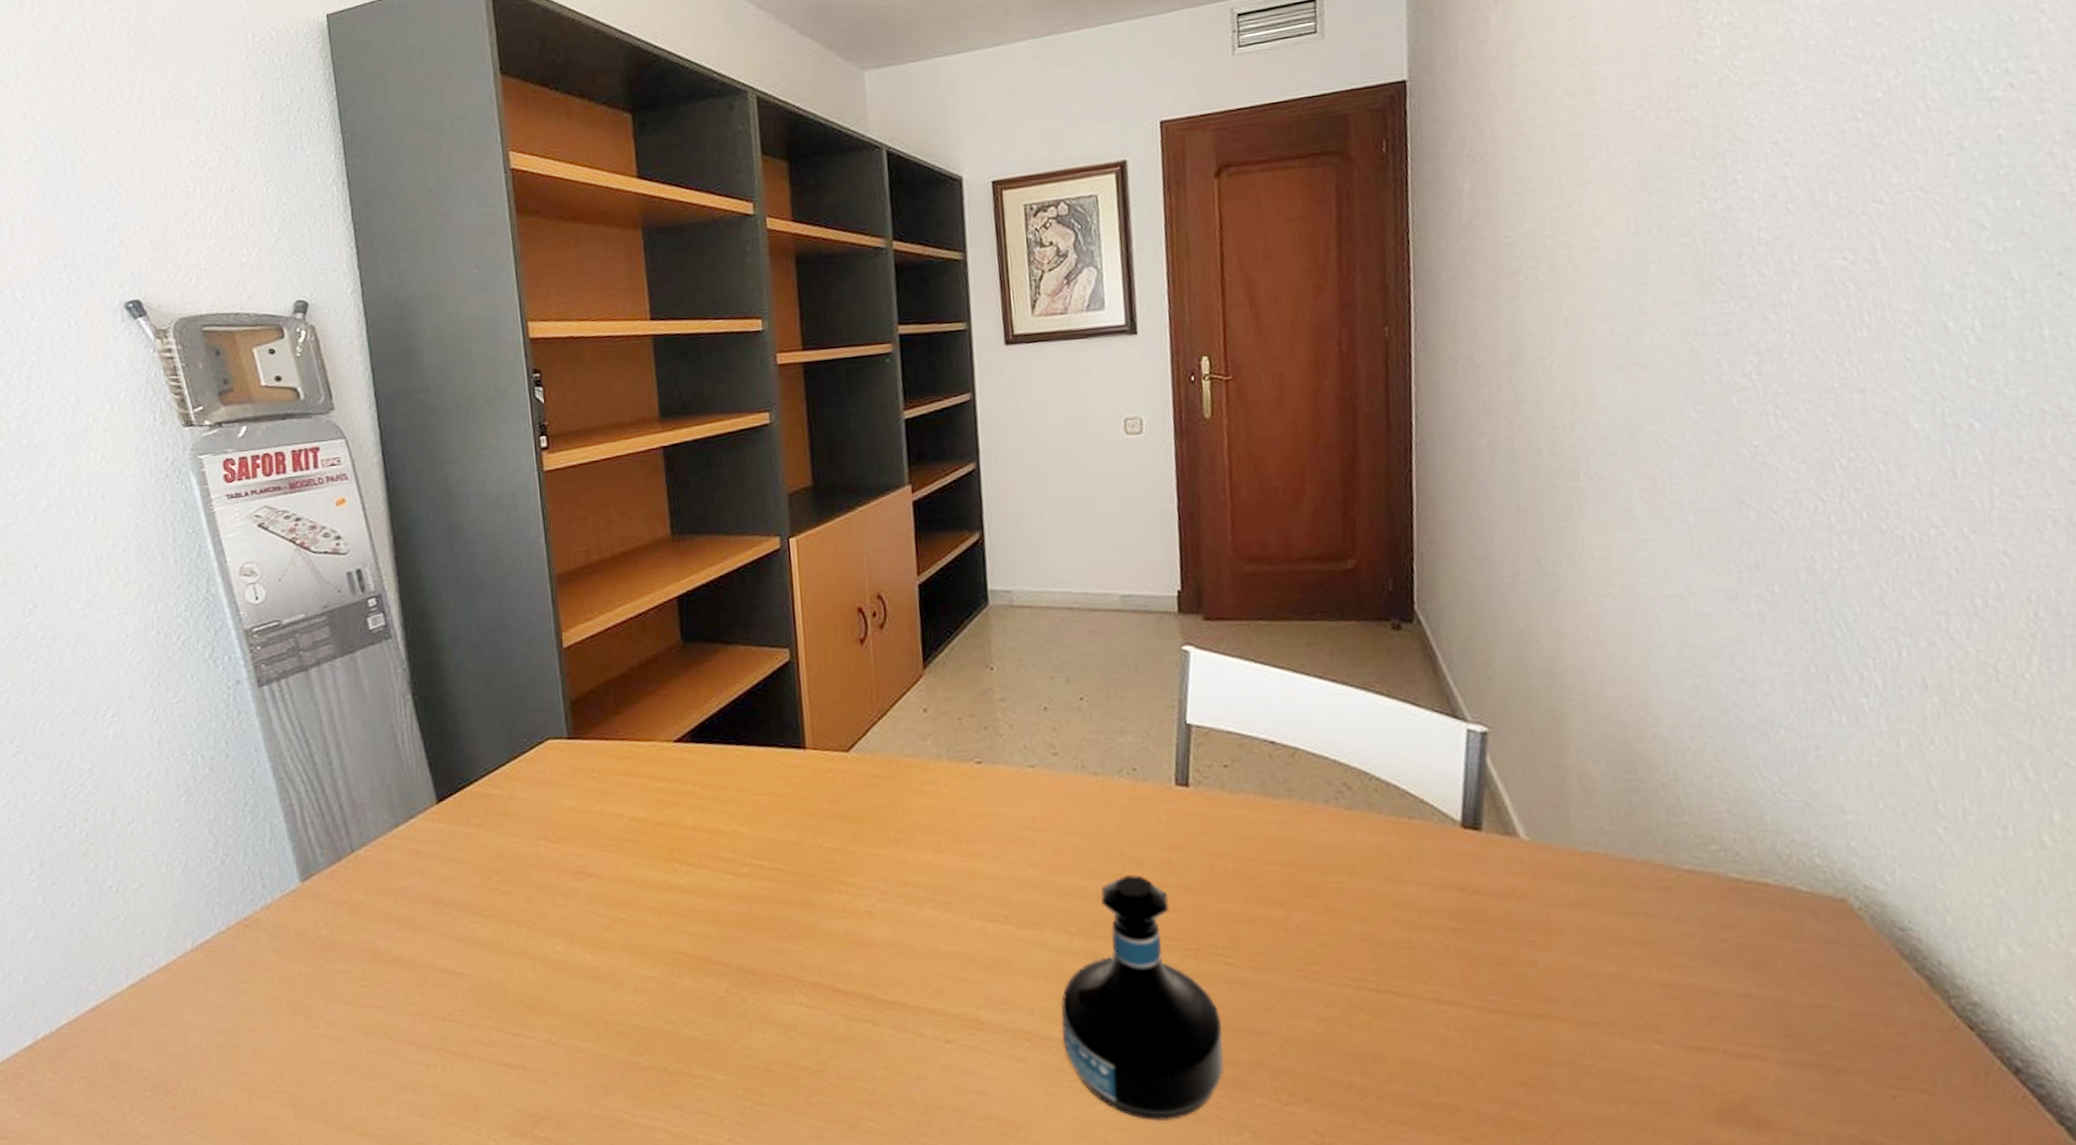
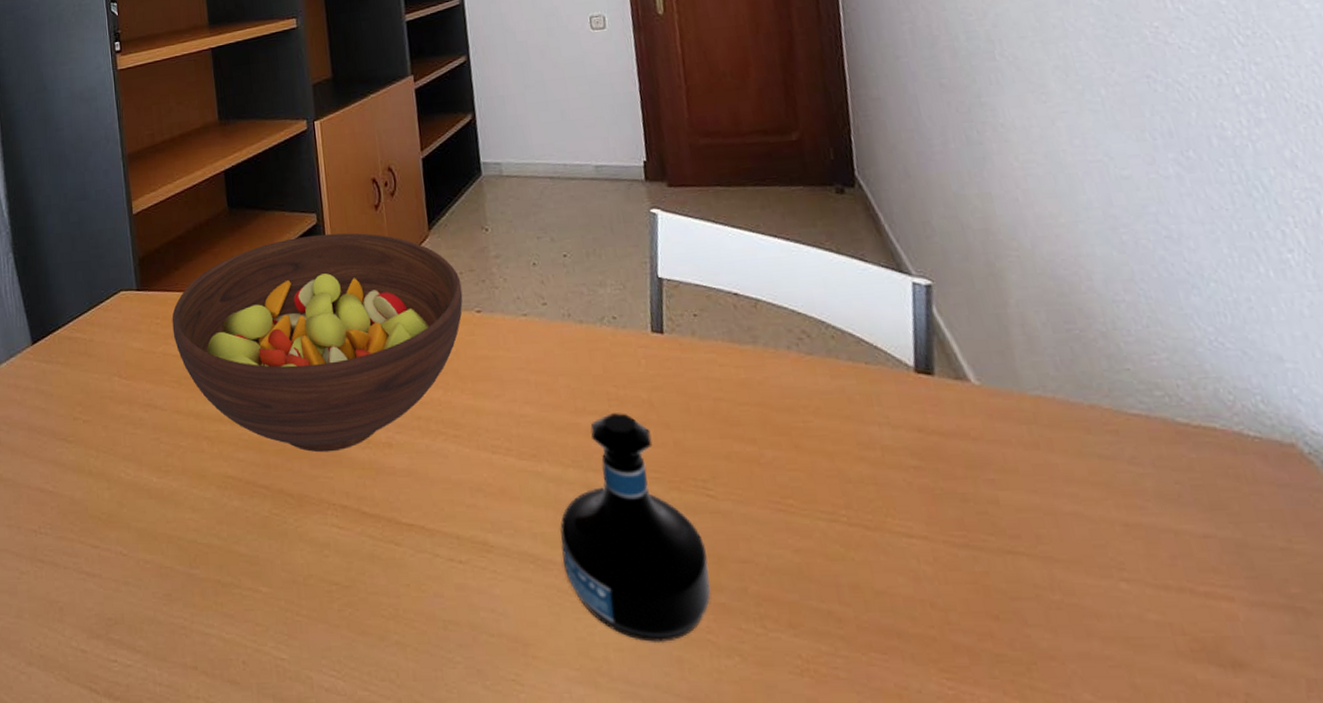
fruit bowl: none [611,671,961,924] -> present [172,233,463,453]

